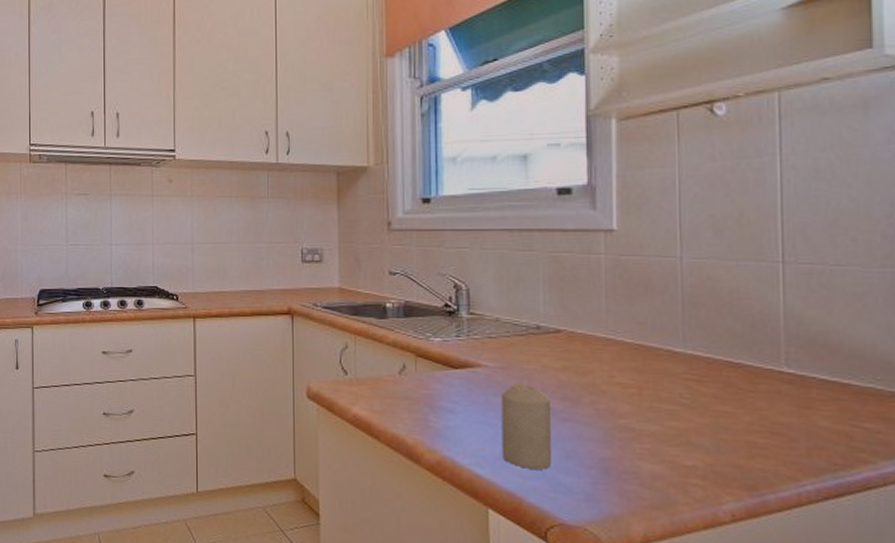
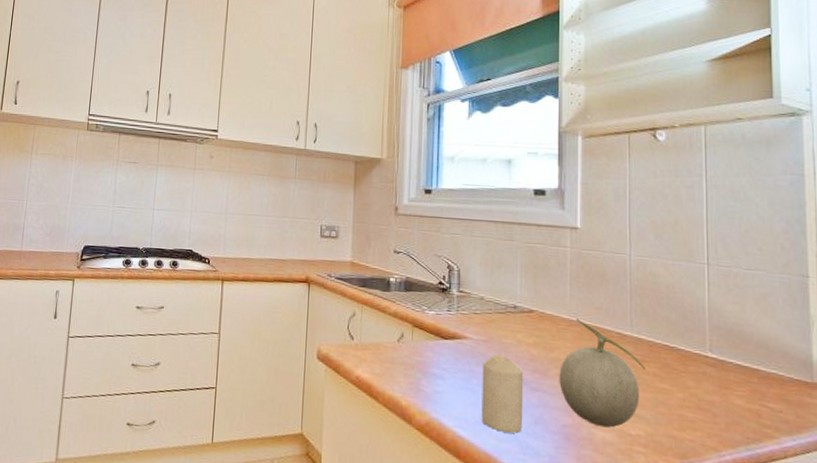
fruit: none [595,337,703,459] -> present [559,319,645,428]

